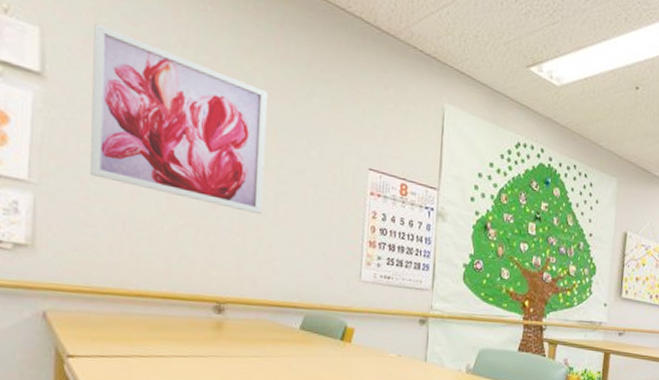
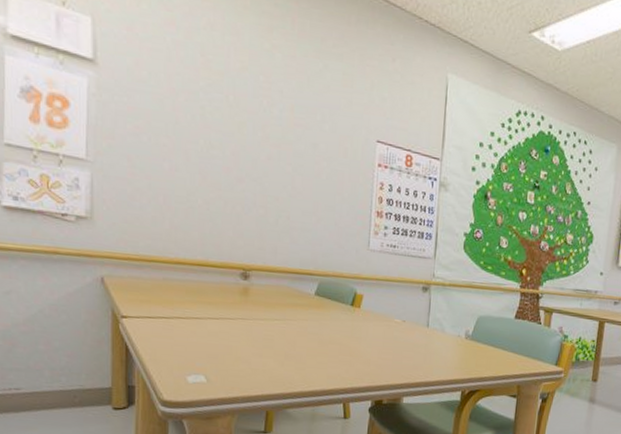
wall art: present [90,23,268,215] -> none [136,10,285,188]

